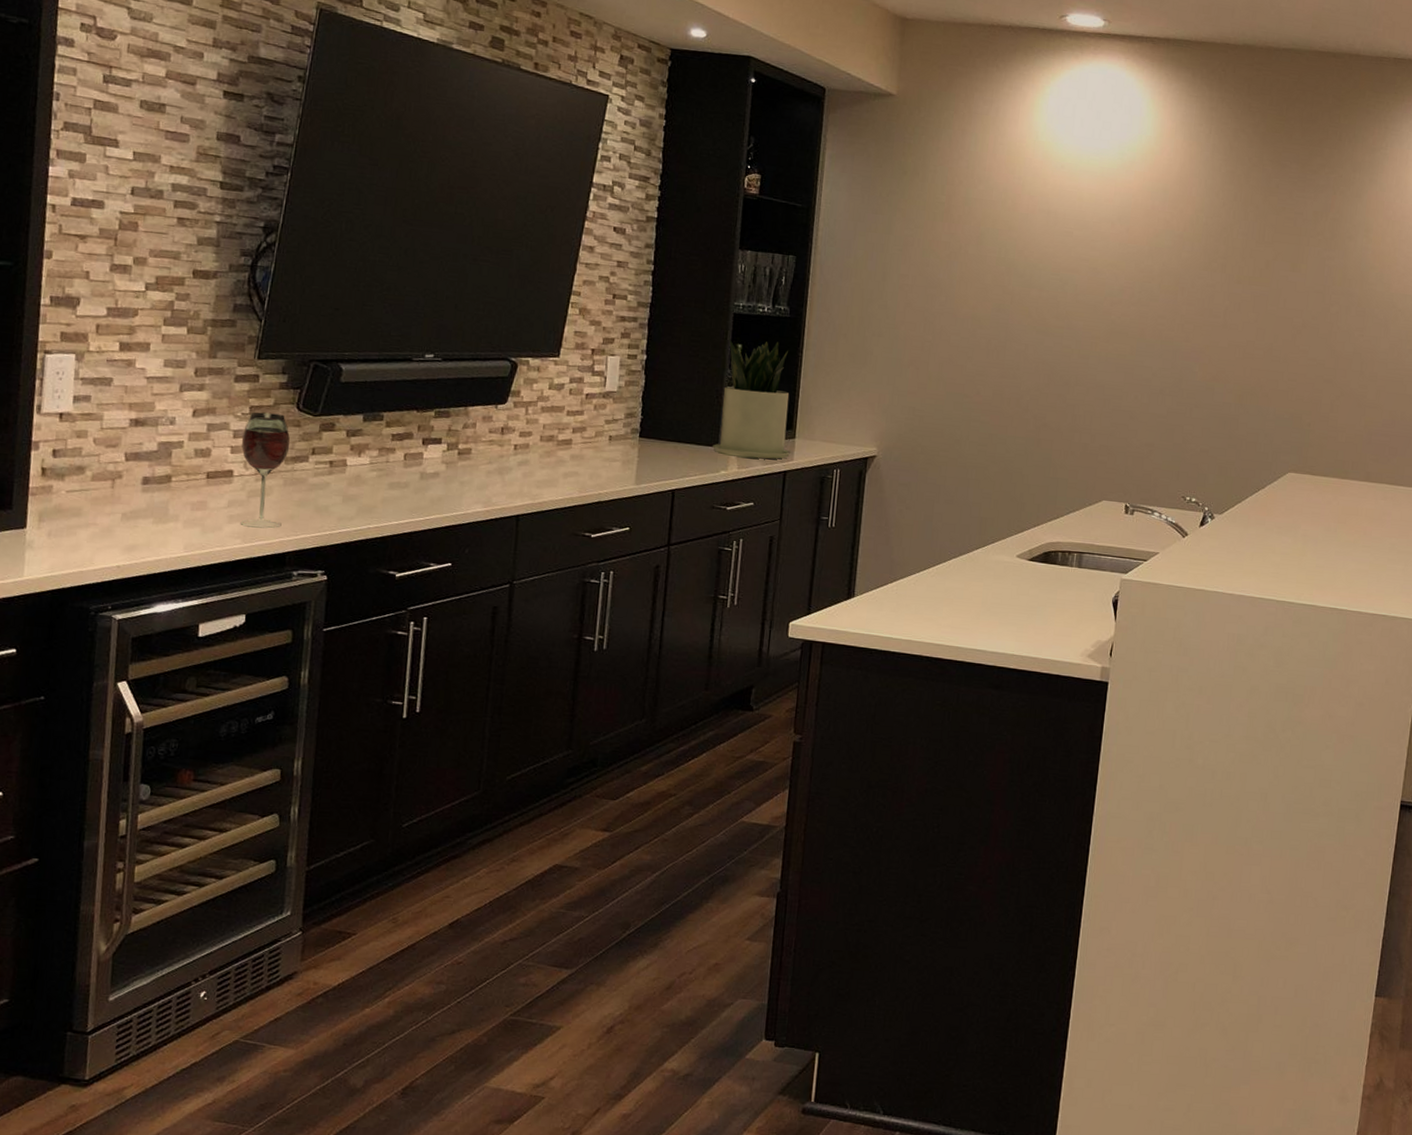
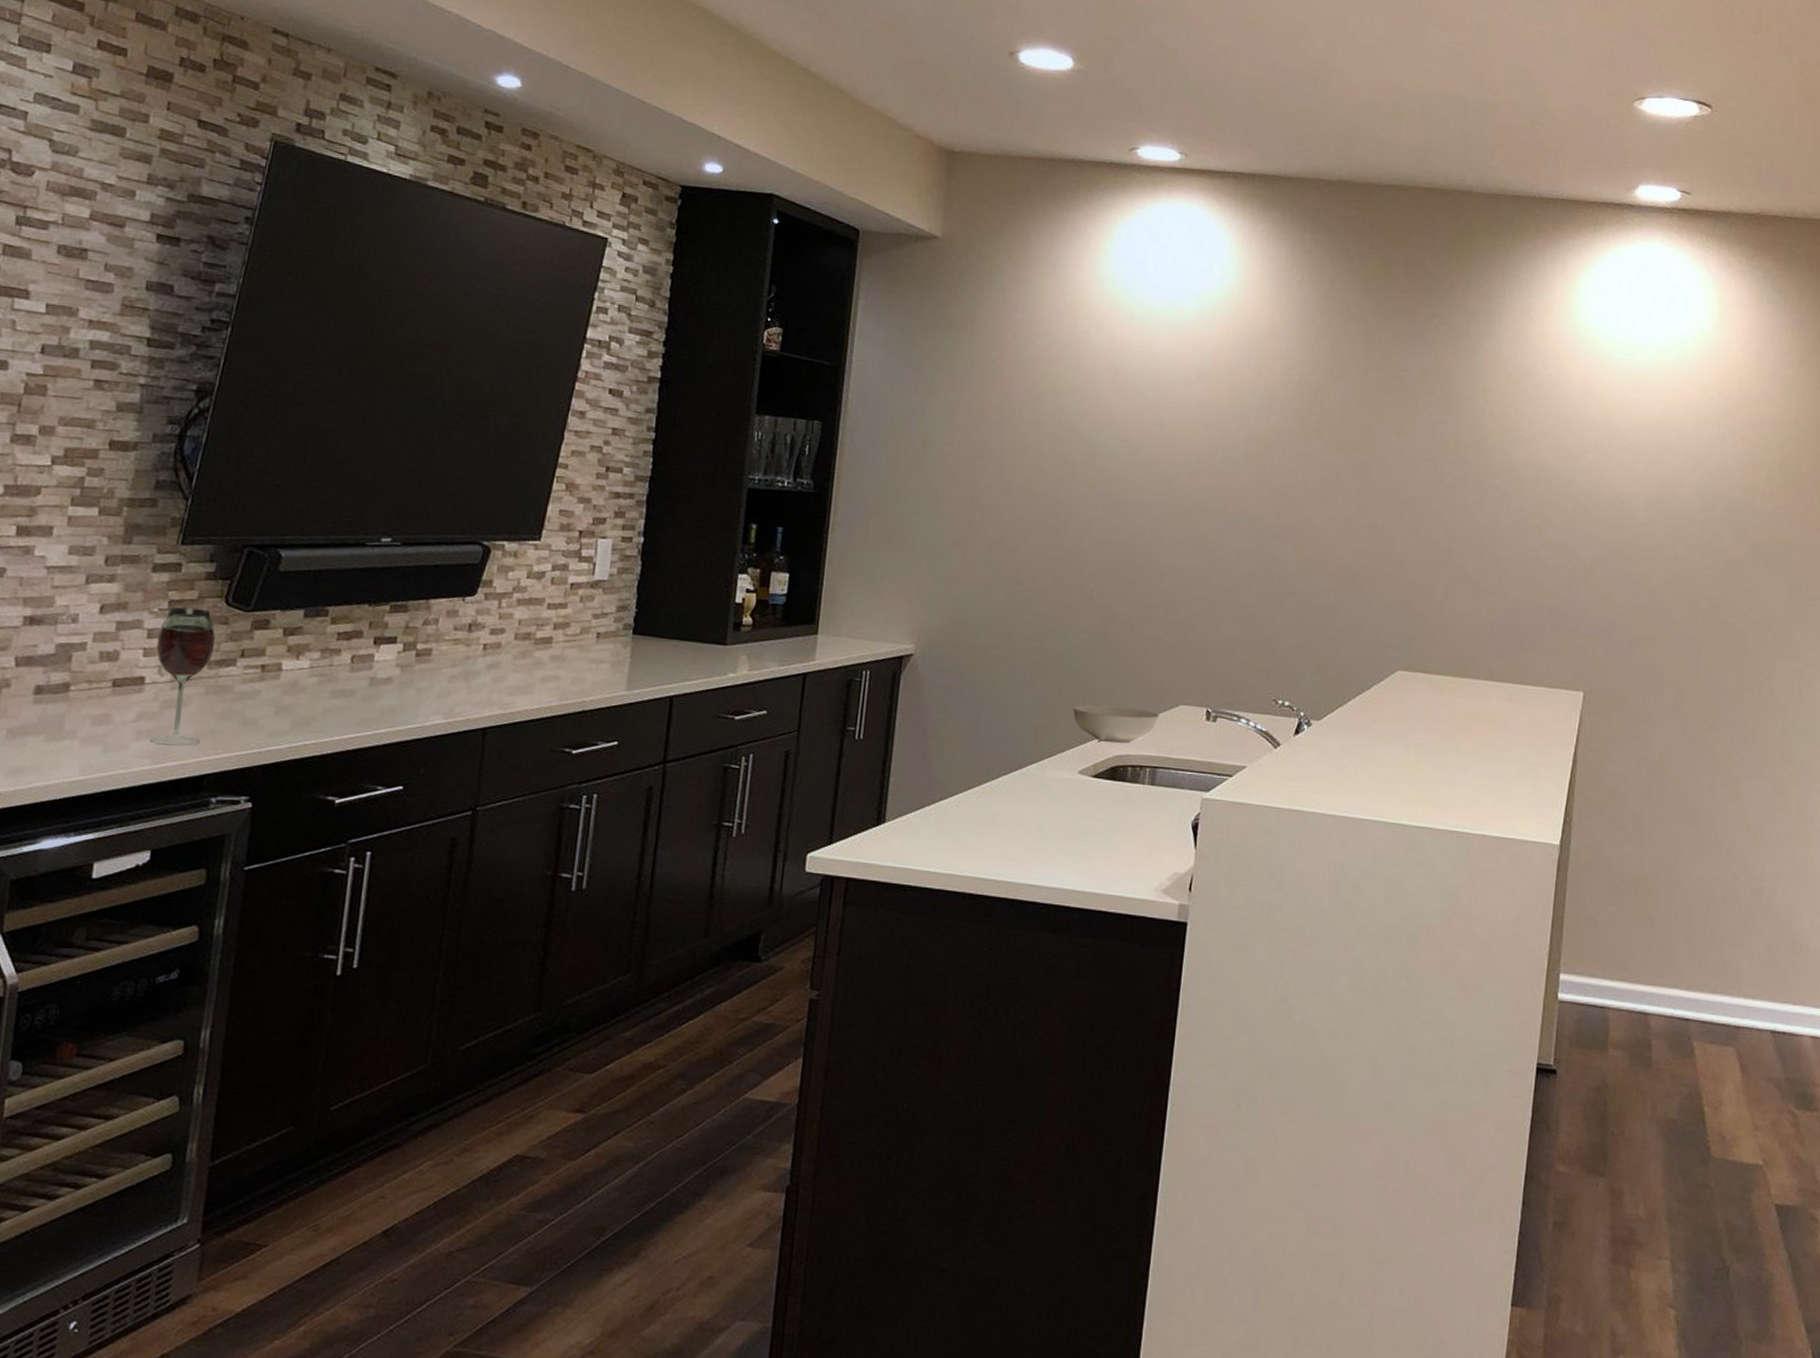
planter: present [712,338,791,460] -> none [718,517,813,660]
bowl: none [1011,499,1085,533] -> present [1072,704,1159,744]

